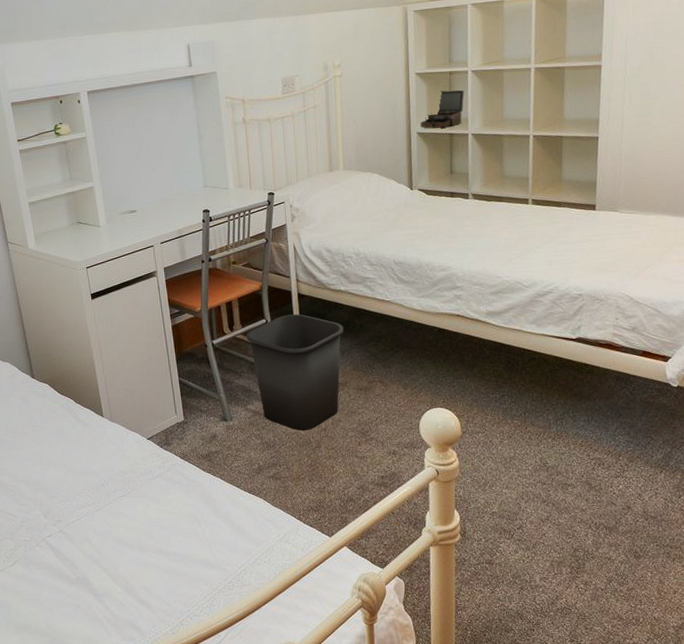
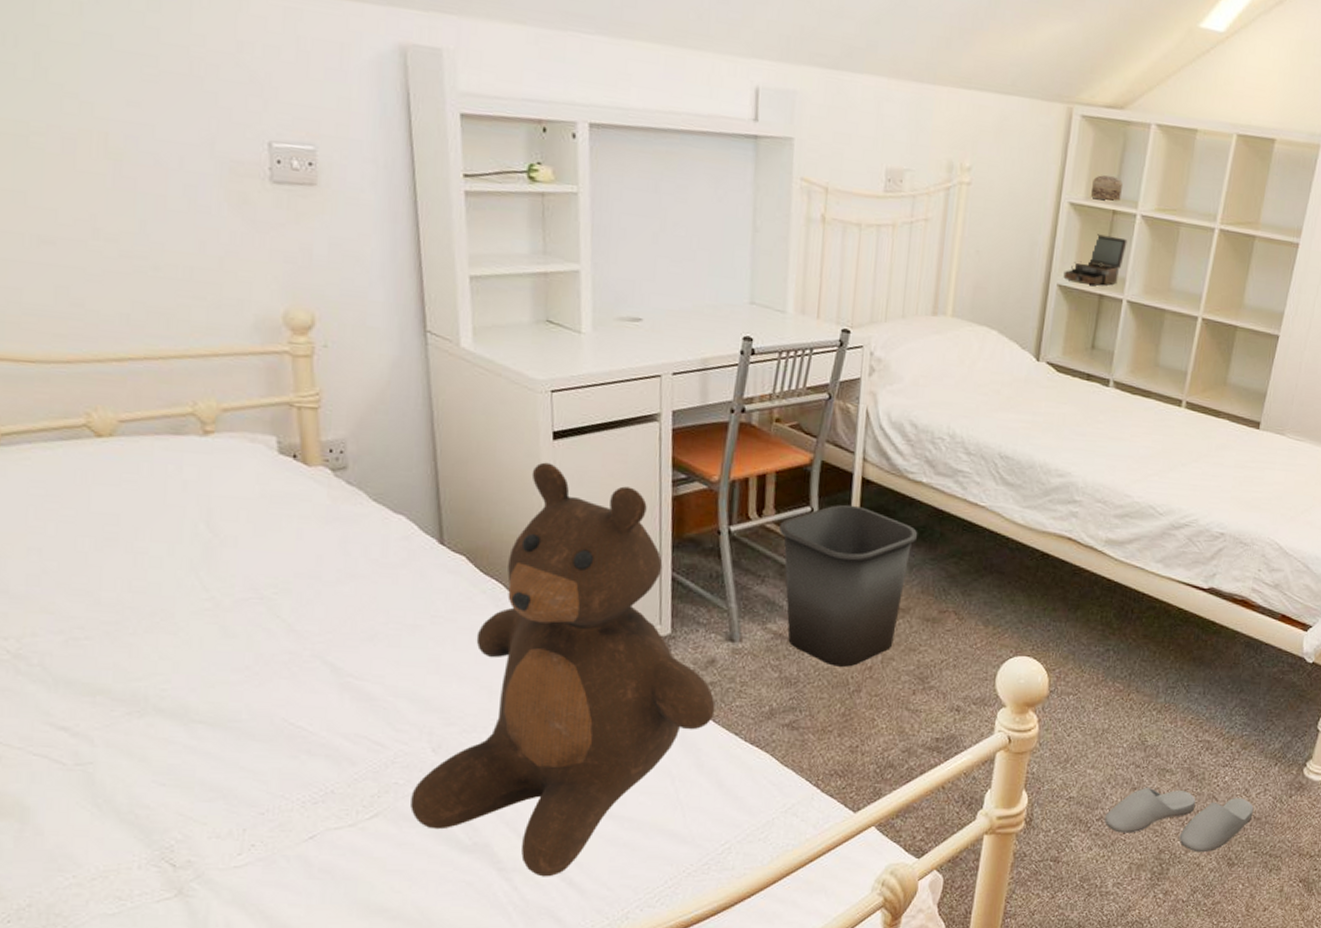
teddy bear: none [35,315,221,598] -> present [410,462,716,877]
decorative box: none [430,48,454,66] -> present [1090,175,1123,202]
slippers: none [523,499,649,549] -> present [1104,787,1254,853]

